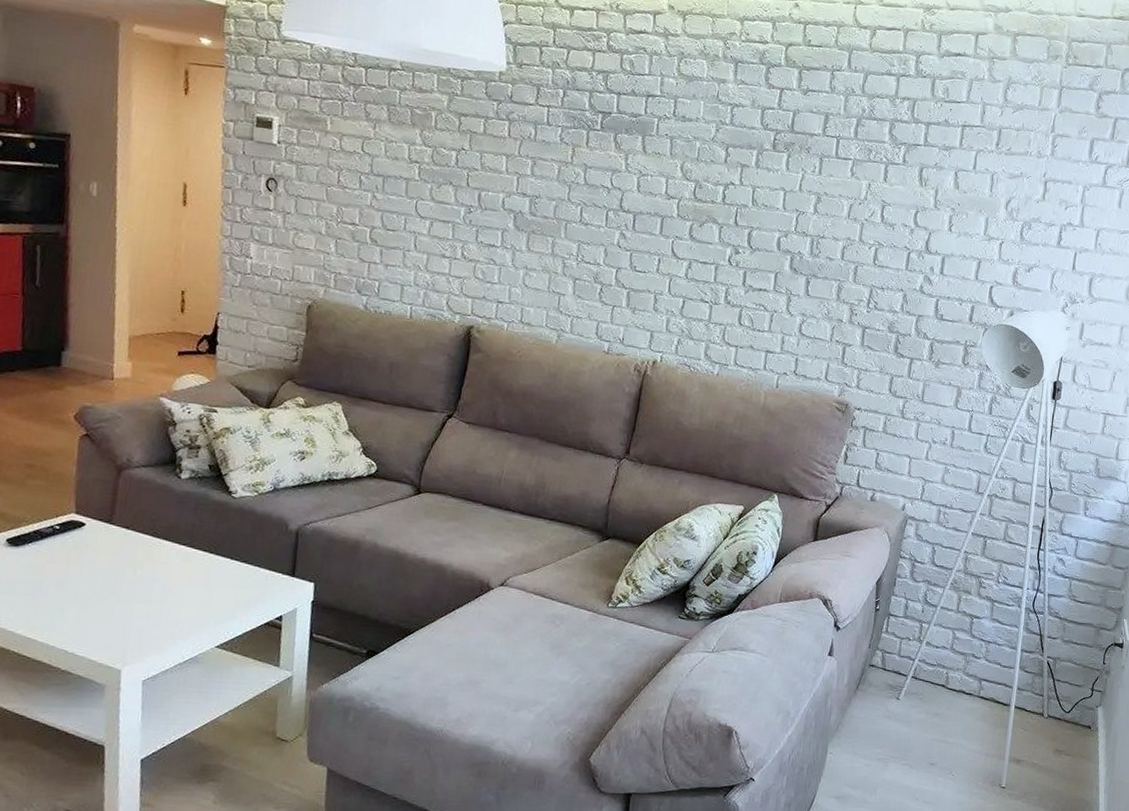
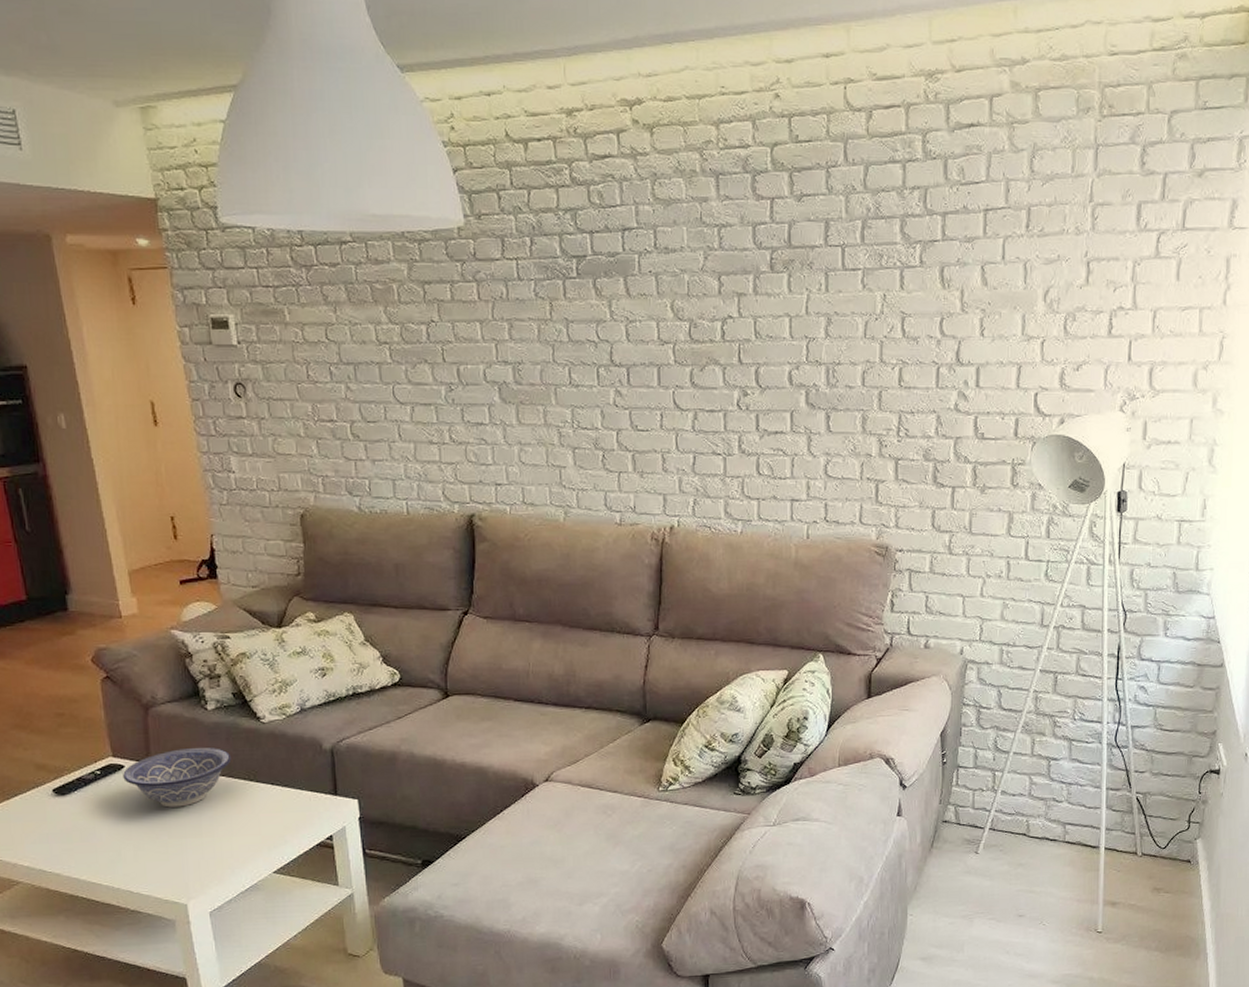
decorative bowl: none [82,513,196,571] -> present [123,747,232,808]

